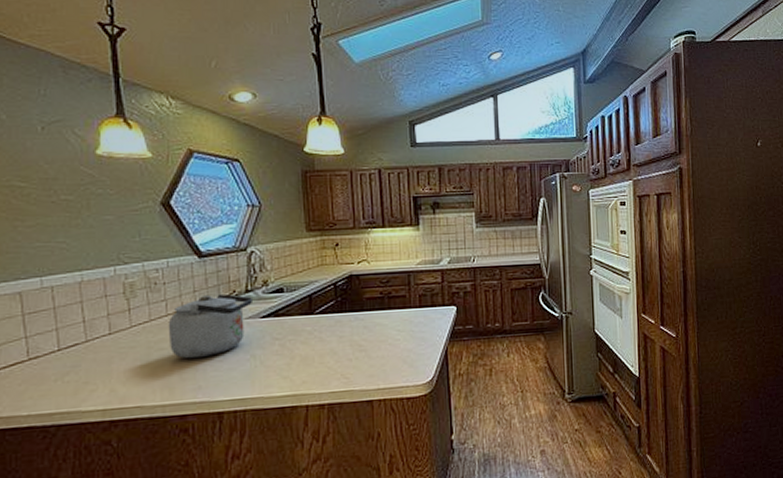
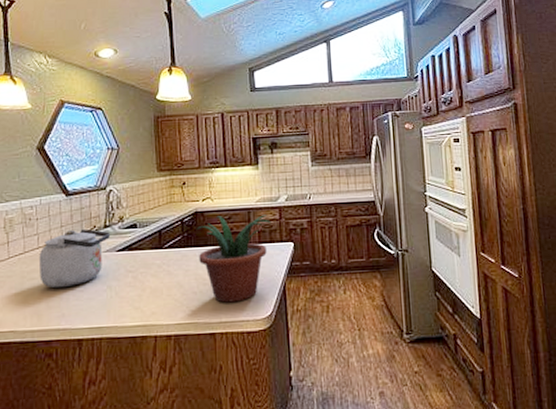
potted plant: none [351,278,433,369] -> present [196,215,271,303]

